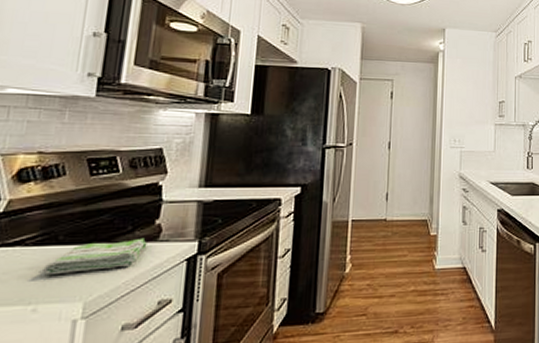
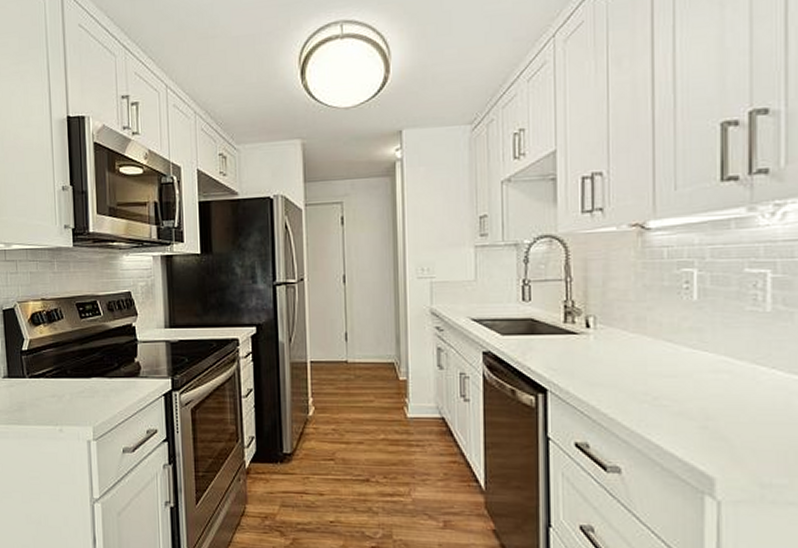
dish towel: present [43,237,147,276] -> none [61,374,131,403]

